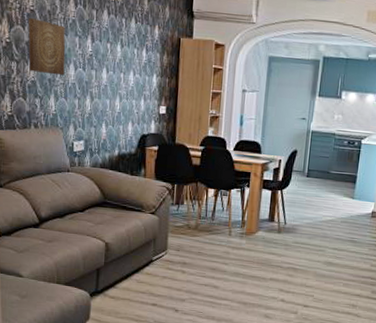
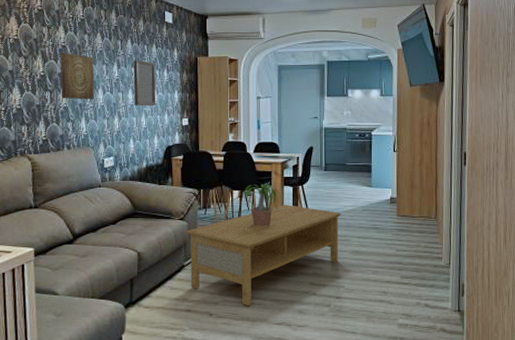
home mirror: none [108,34,134,90] -> present [133,59,156,106]
coffee table: none [157,208,319,306] -> present [186,205,342,307]
potted plant: none [216,184,258,229] -> present [241,183,282,226]

